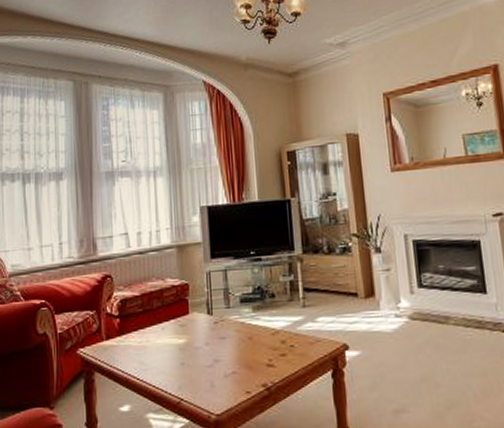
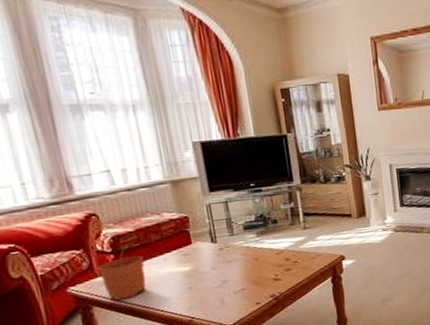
plant pot: none [105,310,145,368] -> present [98,245,147,301]

